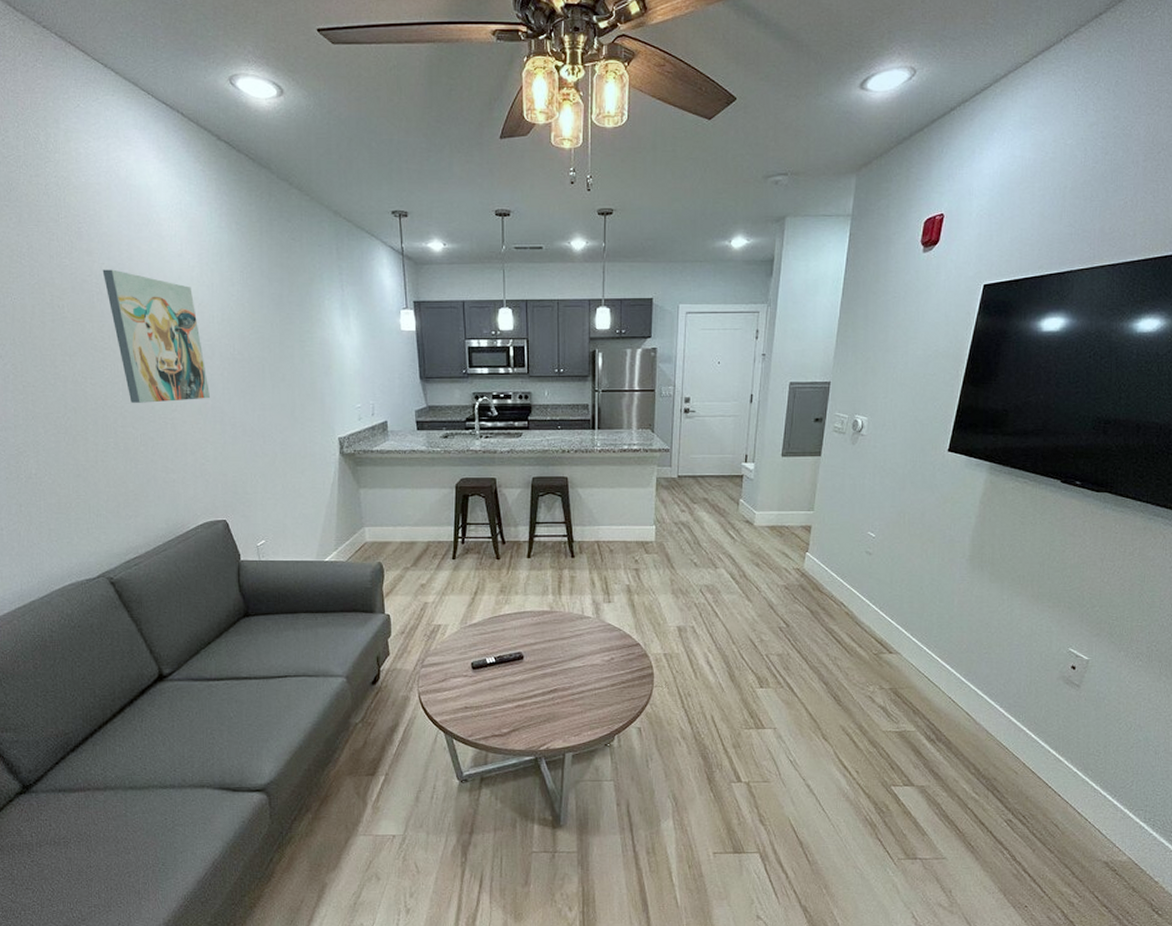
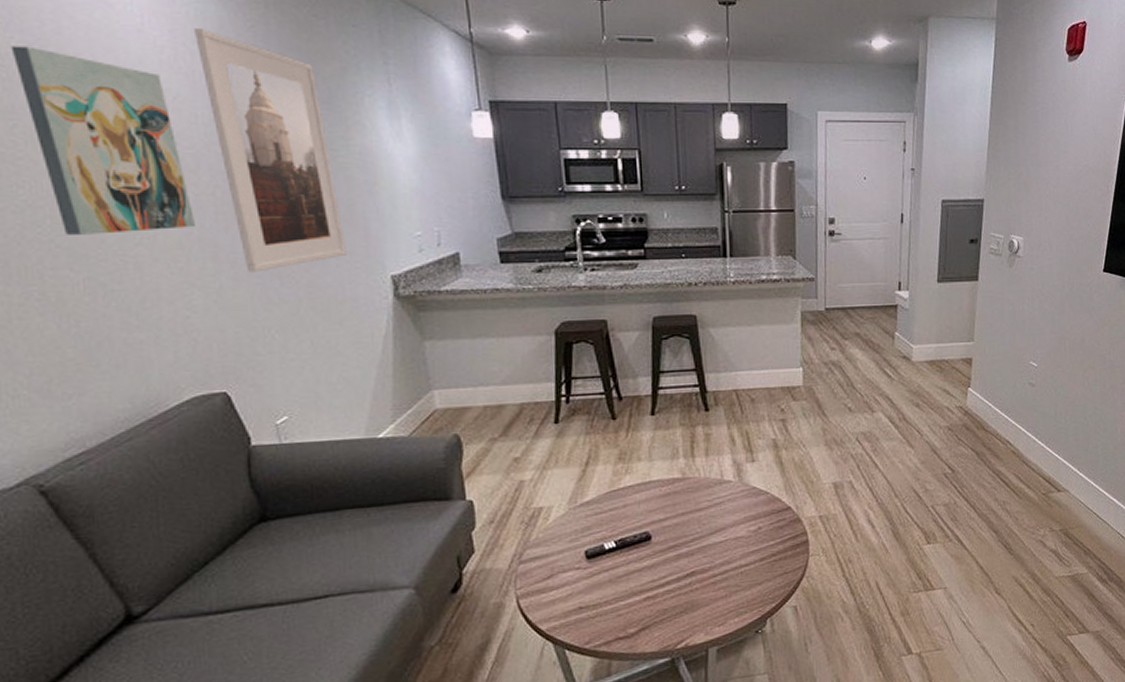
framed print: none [214,252,308,433] -> present [195,28,346,273]

